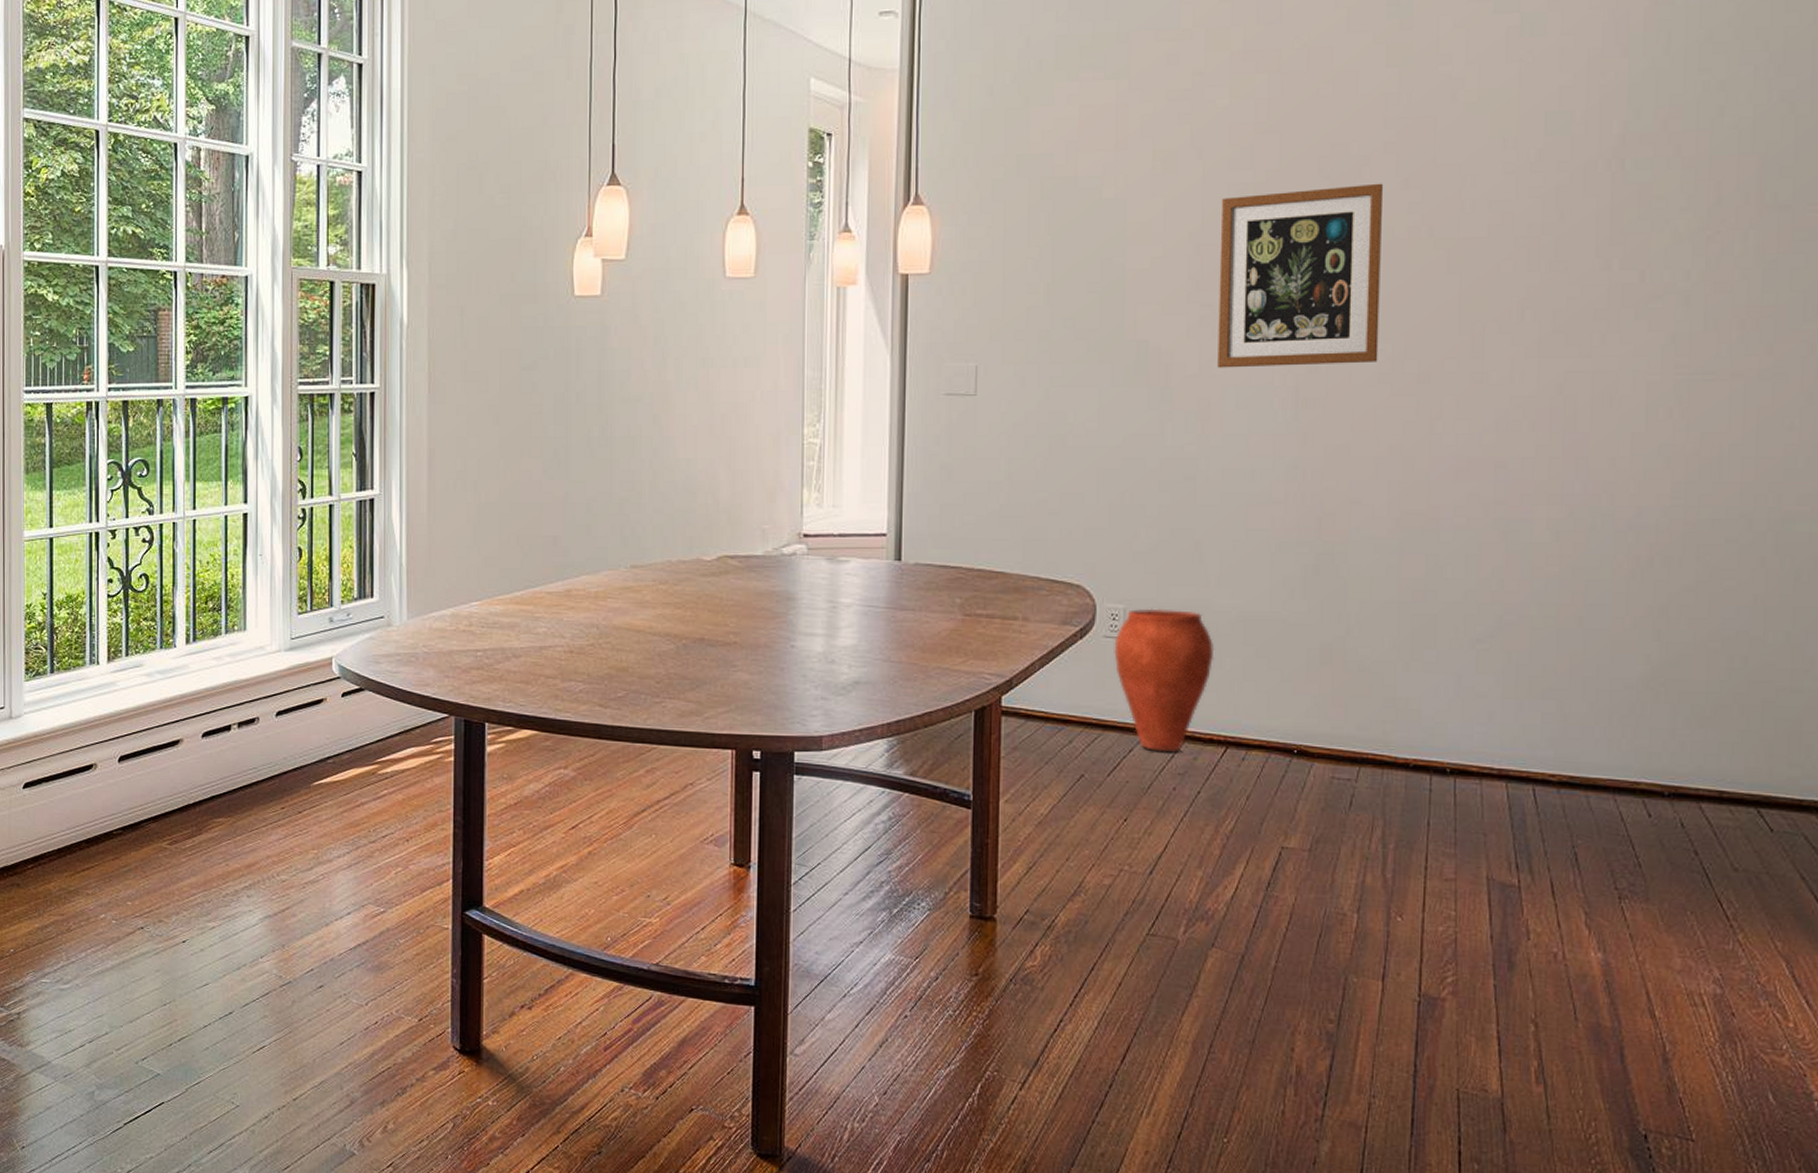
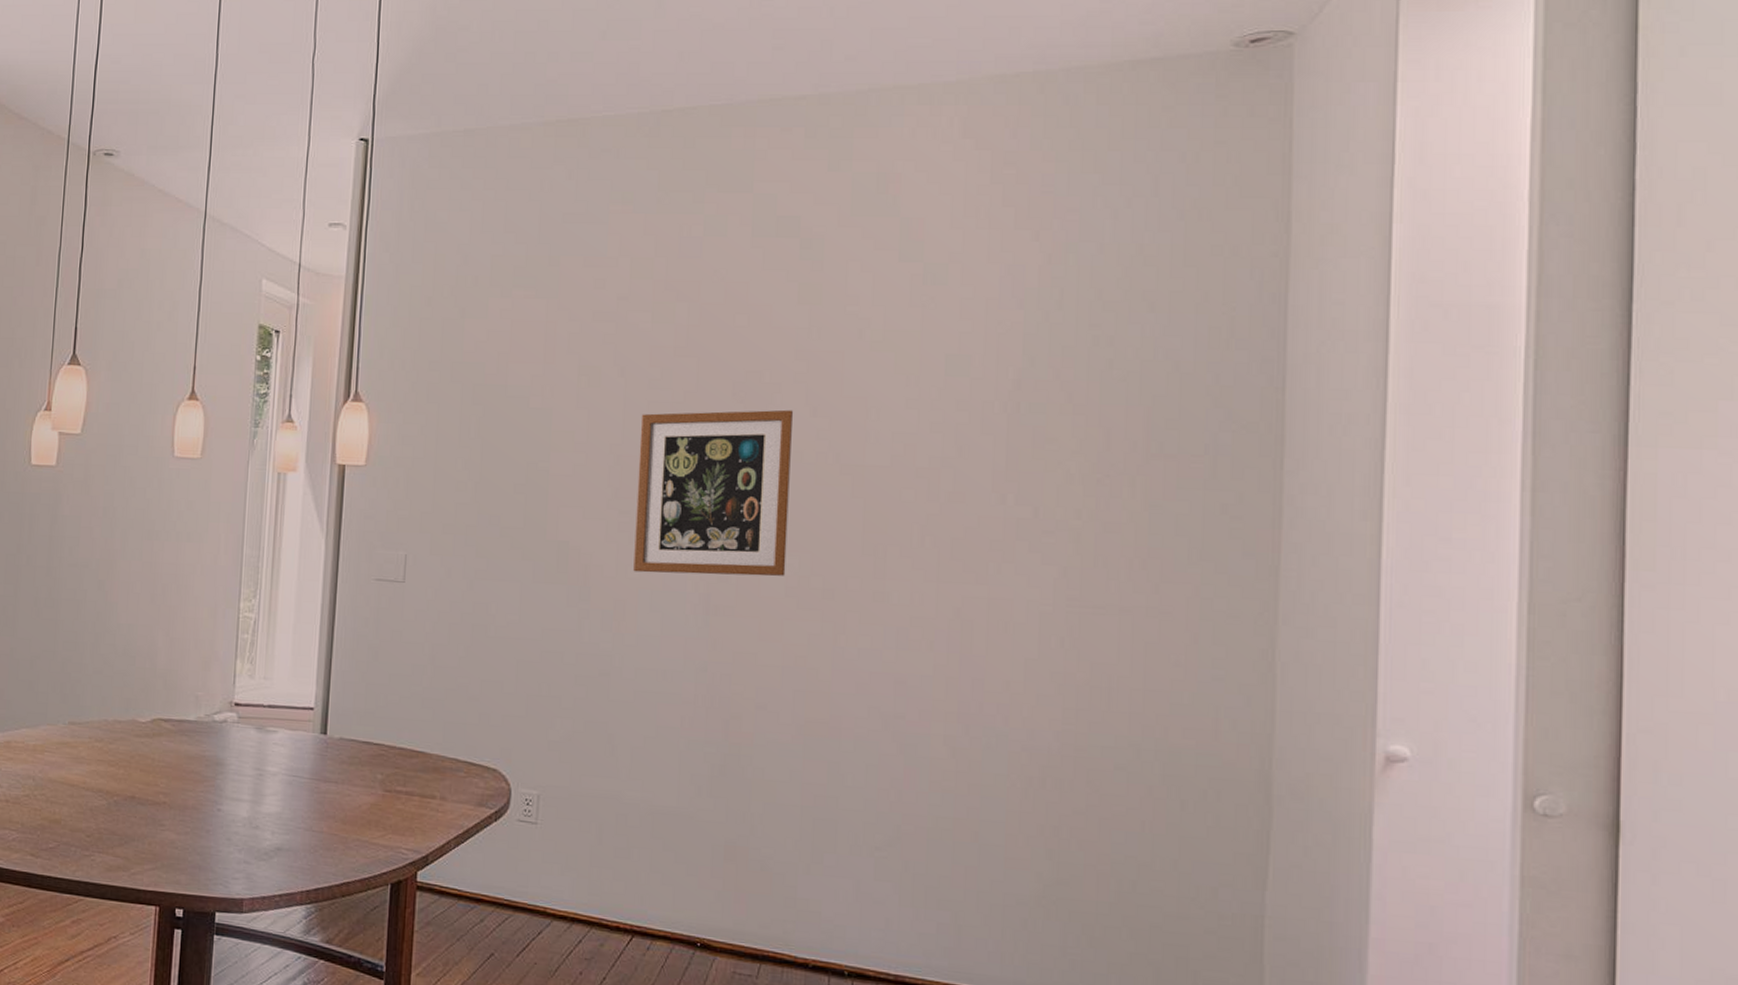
vase: present [1114,608,1215,752] -> none [526,796,624,937]

